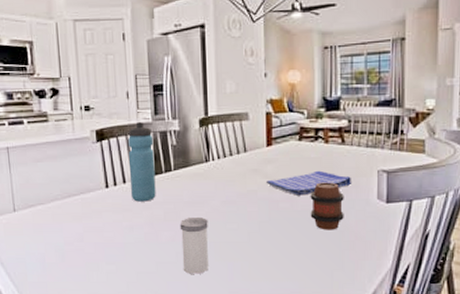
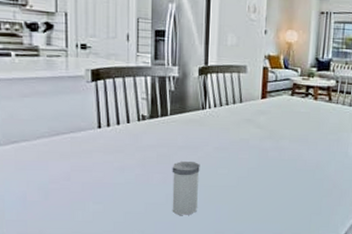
water bottle: present [128,122,156,202] -> none [124,65,151,144]
dish towel: present [265,170,352,197] -> none [257,124,335,147]
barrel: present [310,182,344,230] -> none [295,135,327,179]

